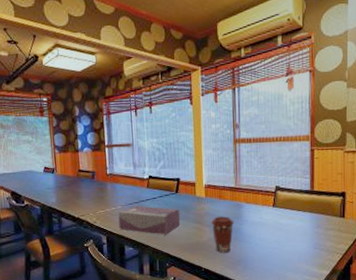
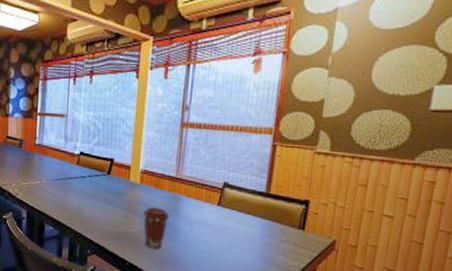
tissue box: present [118,205,181,235] -> none [42,182,110,219]

